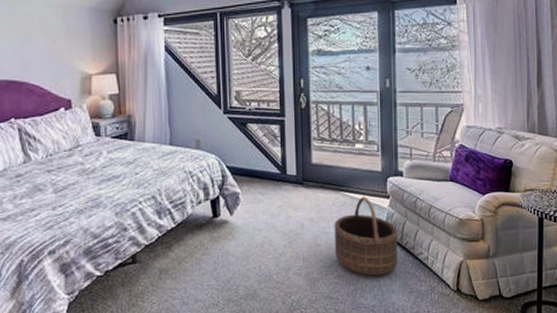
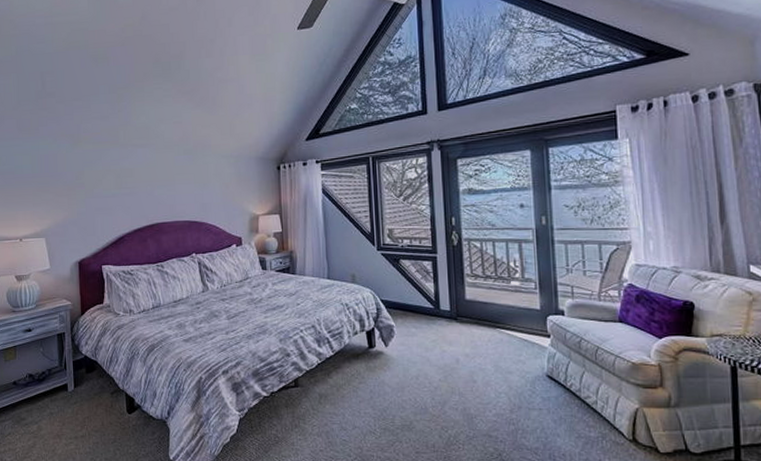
basket: present [334,197,398,276] -> none [490,335,563,418]

